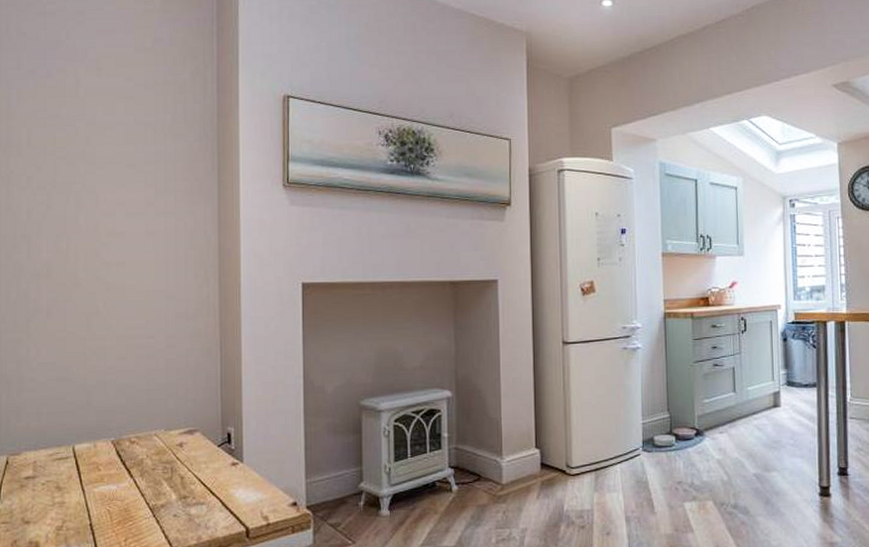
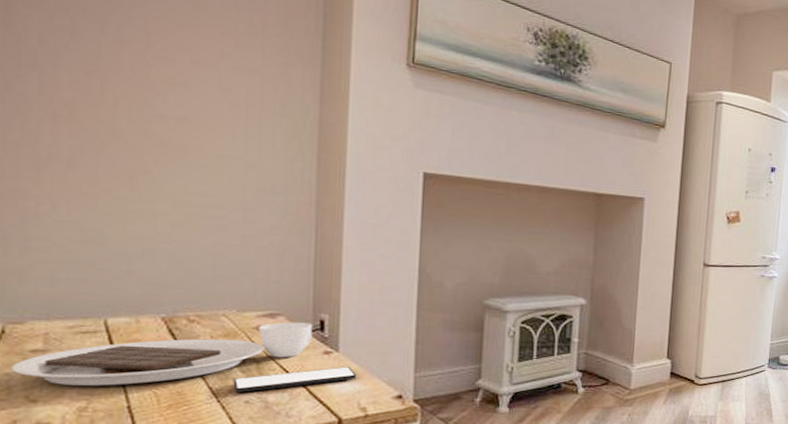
placemat: none [13,436,259,507] -> present [11,322,357,393]

